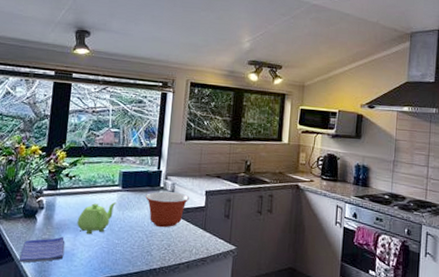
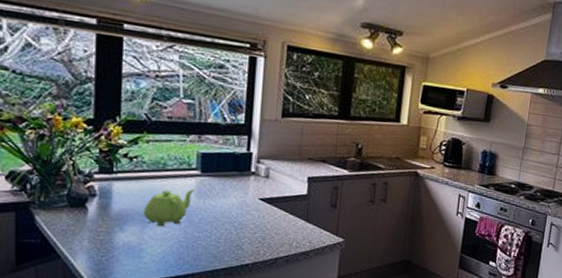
dish towel: present [18,236,65,263] -> none [67,229,129,261]
mixing bowl: present [145,191,190,228] -> none [232,177,288,219]

